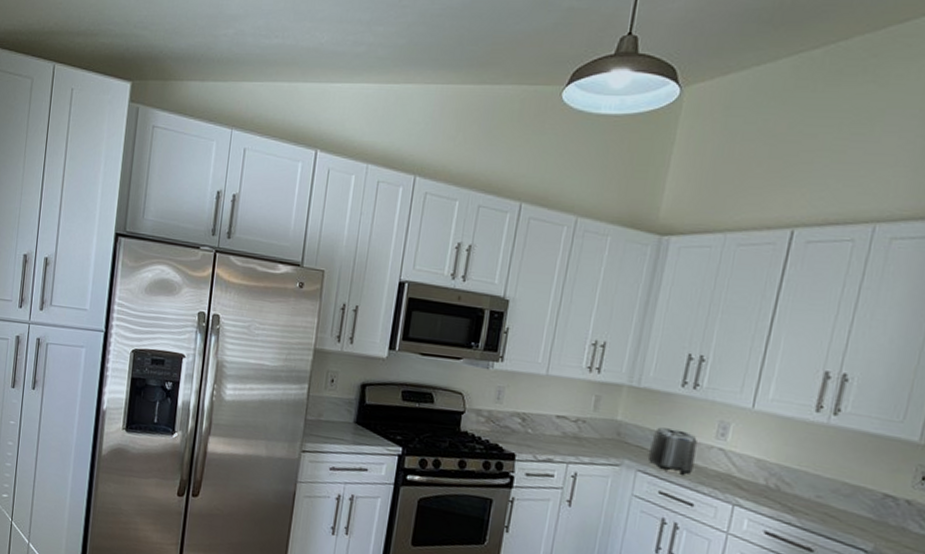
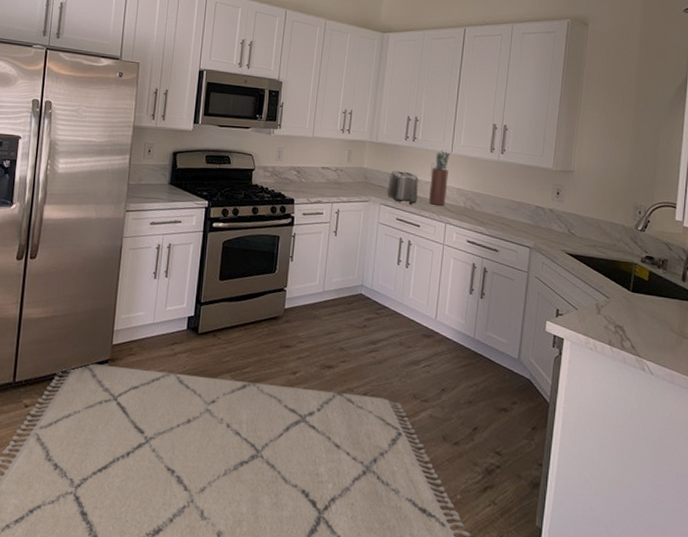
vase: none [709,403,751,482] -> present [428,149,450,207]

